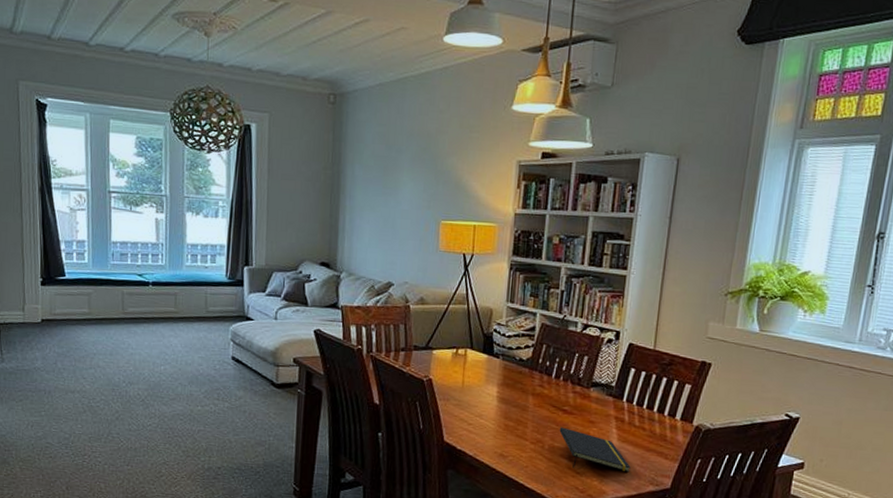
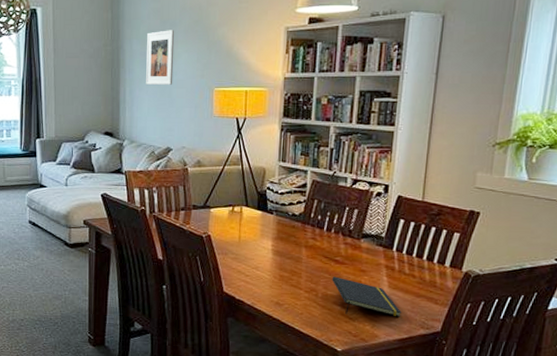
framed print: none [368,156,401,215] -> present [146,30,175,85]

